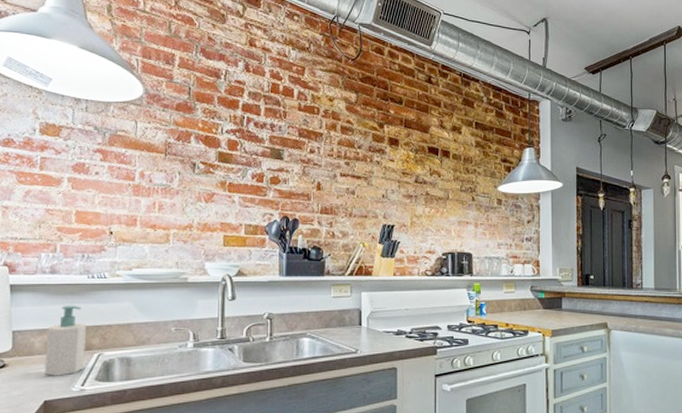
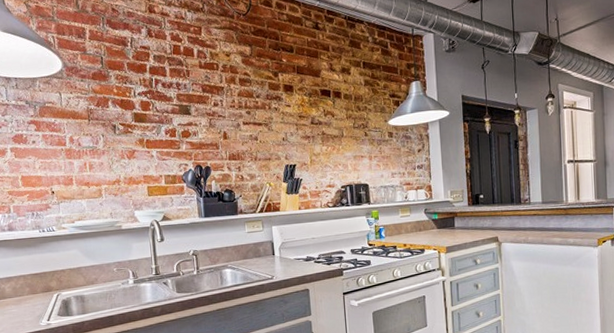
soap bottle: present [45,305,86,376] -> none [14,255,48,315]

